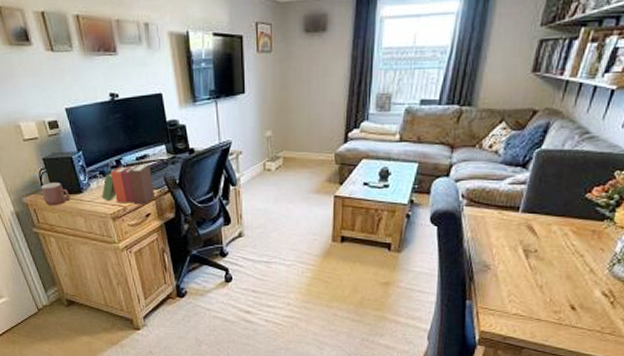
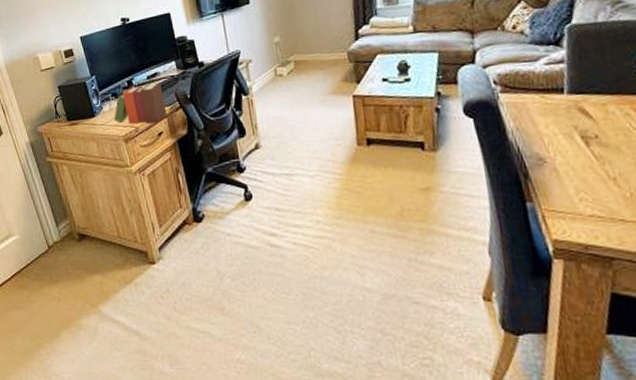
mug: present [41,182,71,207] -> none [55,108,84,134]

